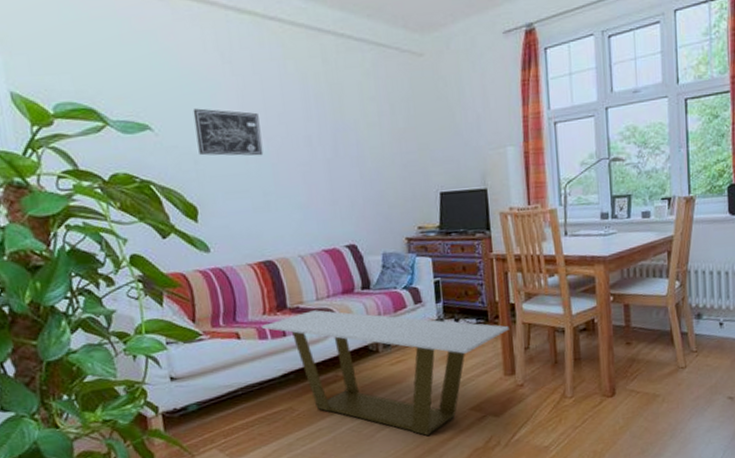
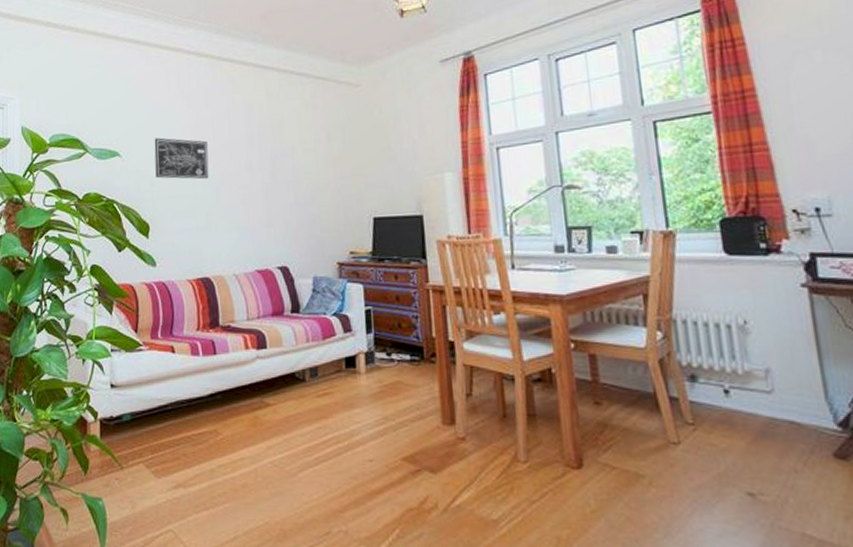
coffee table: present [261,310,509,436] -> none [194,330,448,483]

